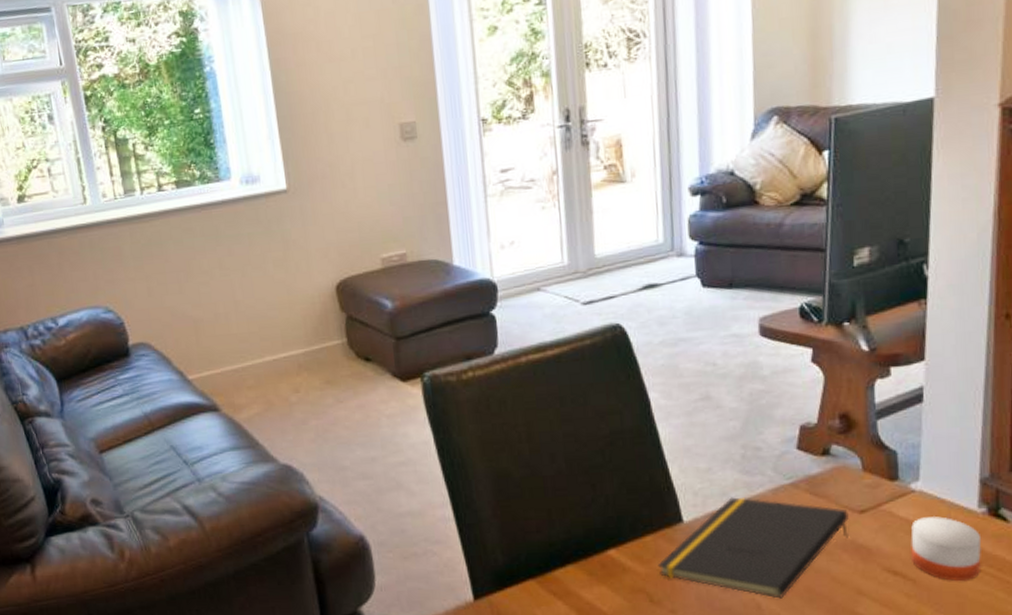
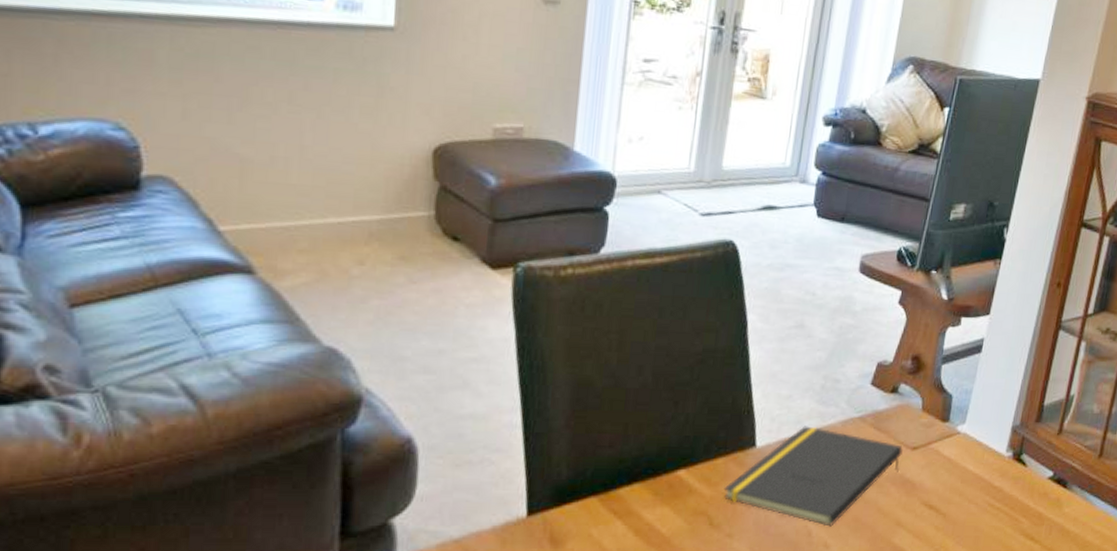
candle: present [911,516,982,582] -> none [946,457,1004,518]

